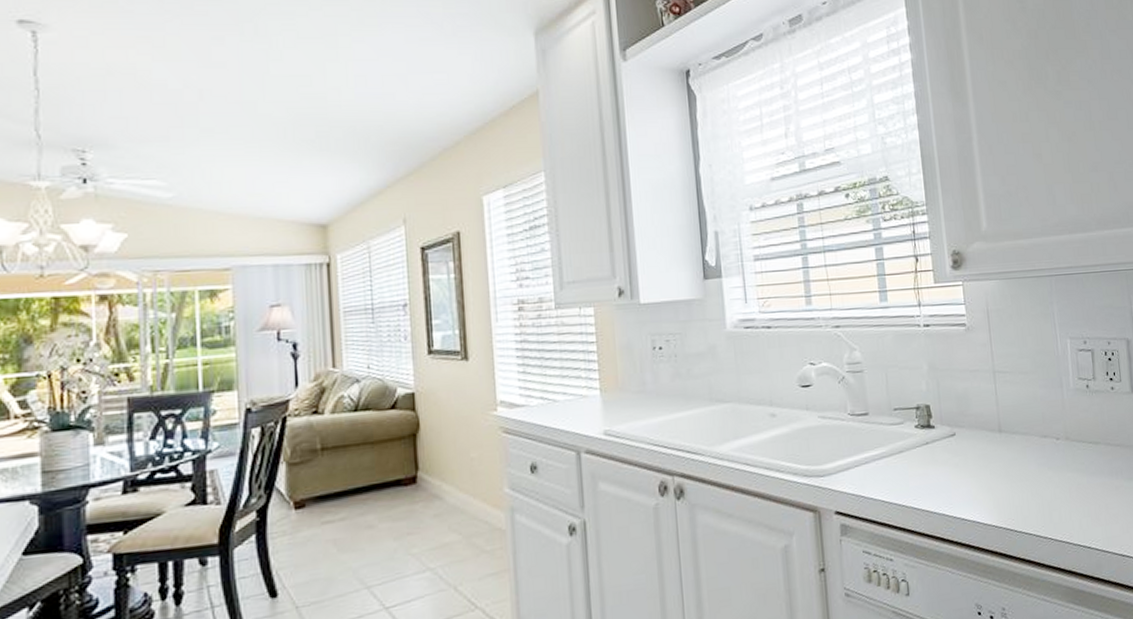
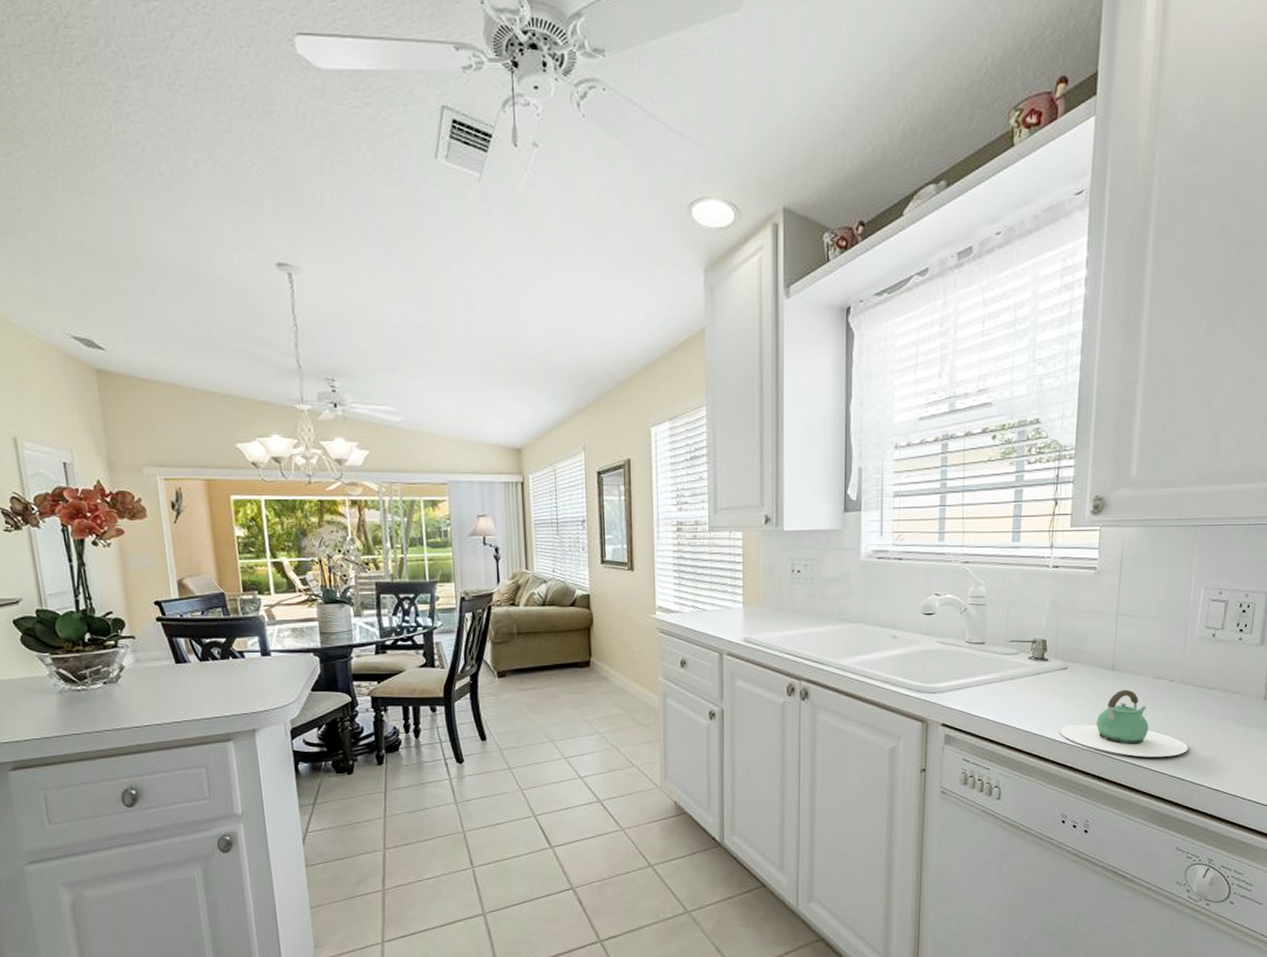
teapot: none [959,452,1088,527] -> present [1060,689,1189,757]

